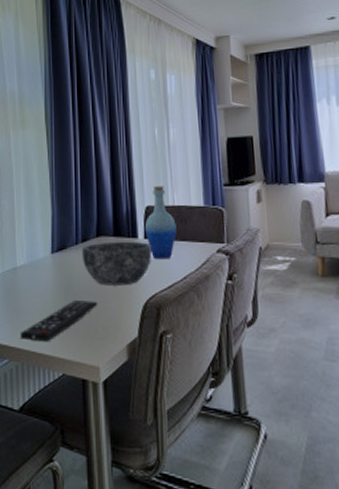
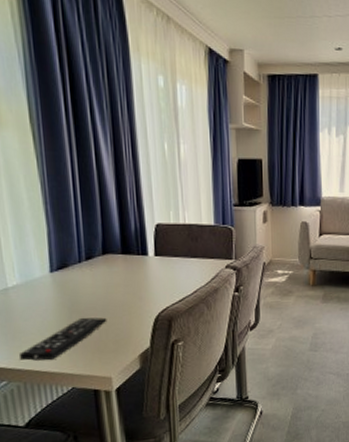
bowl: present [81,241,152,286] -> none [86,258,163,302]
bottle: present [144,186,177,260] -> none [154,204,187,276]

